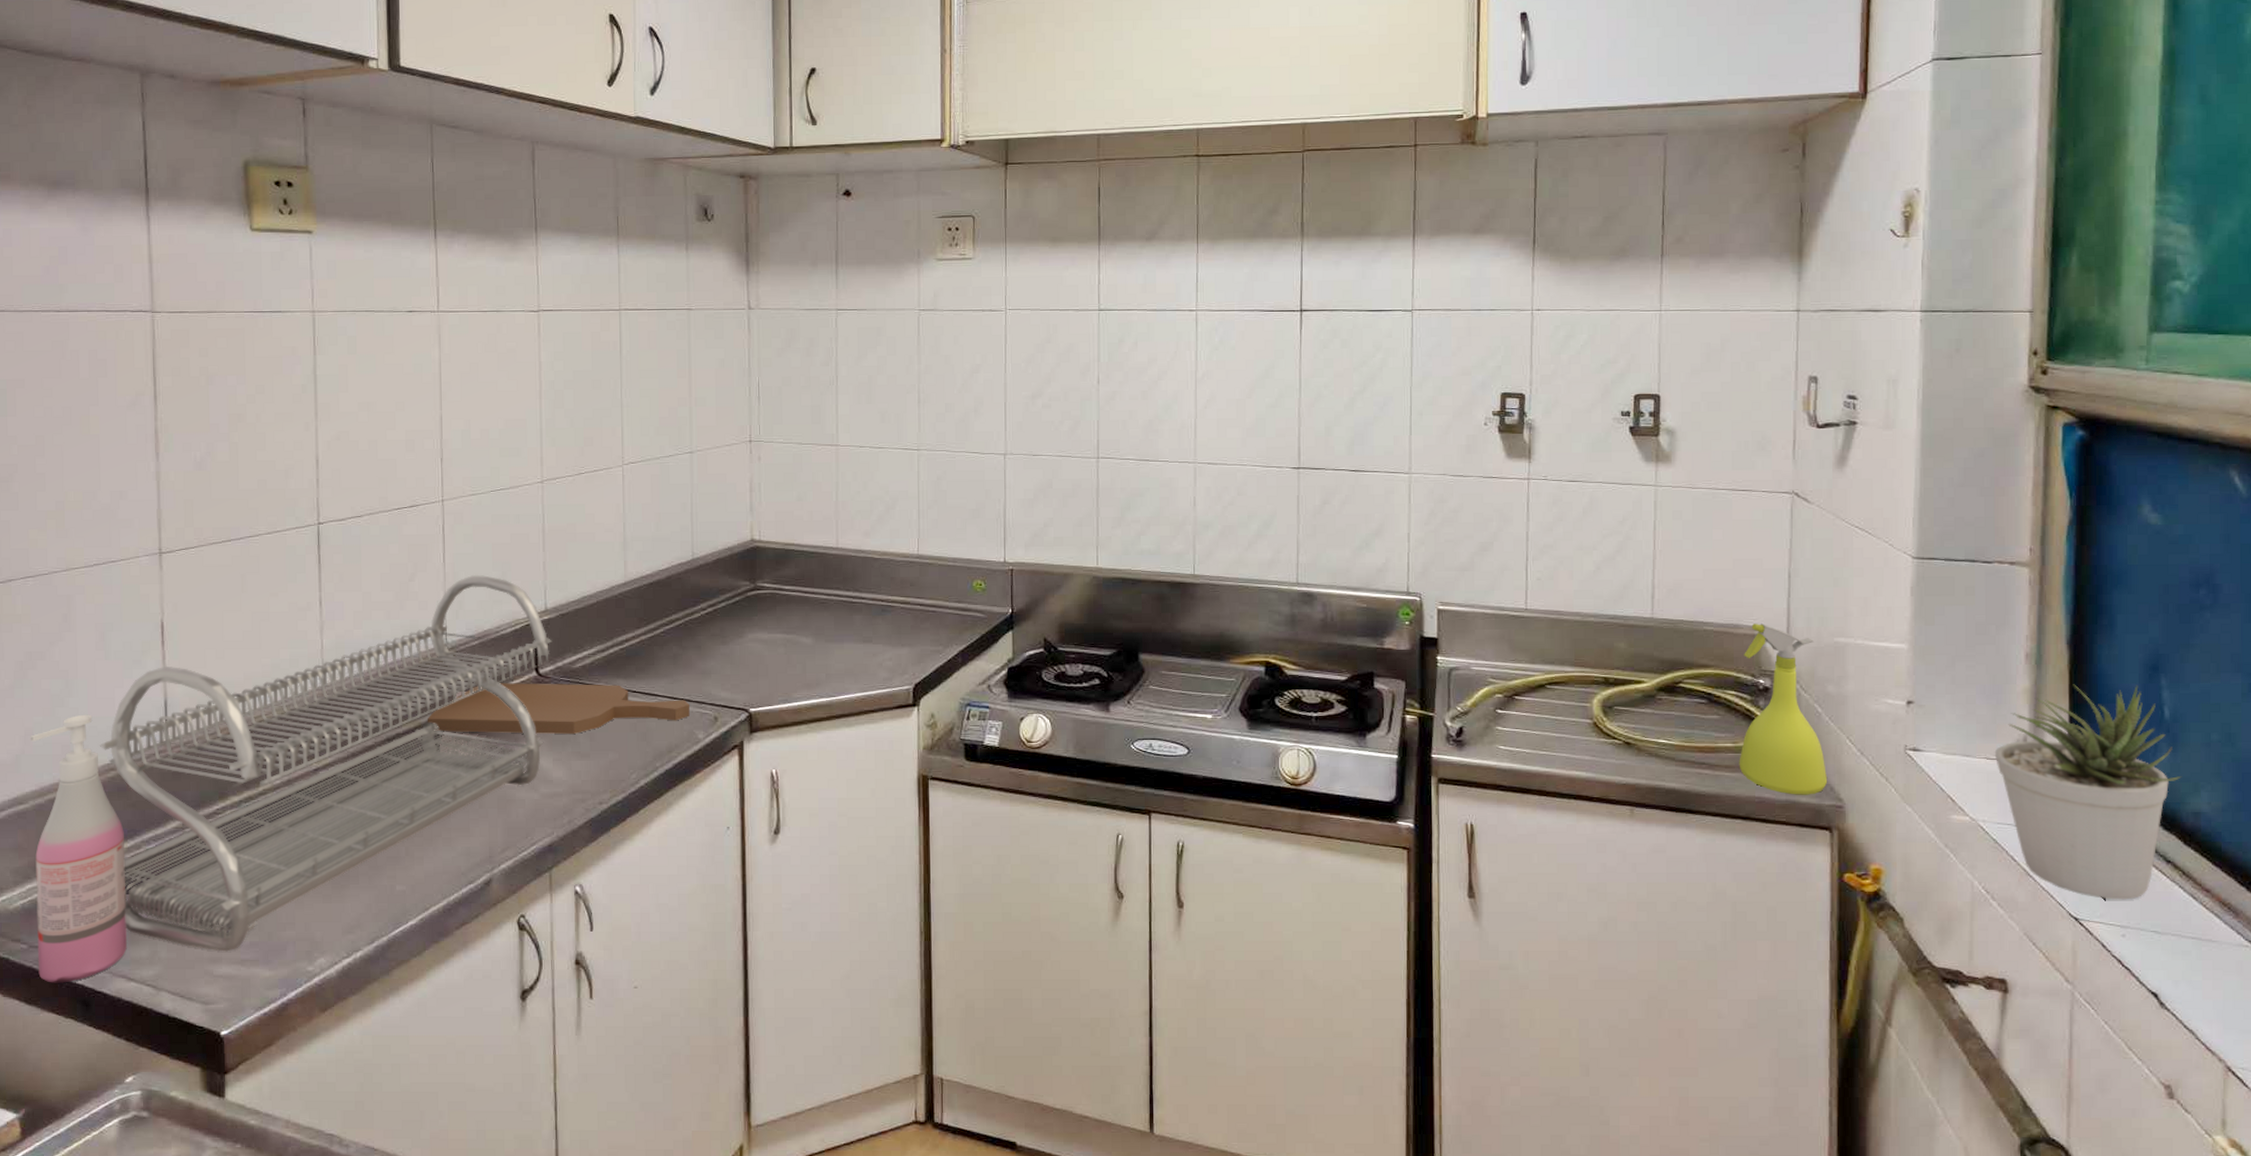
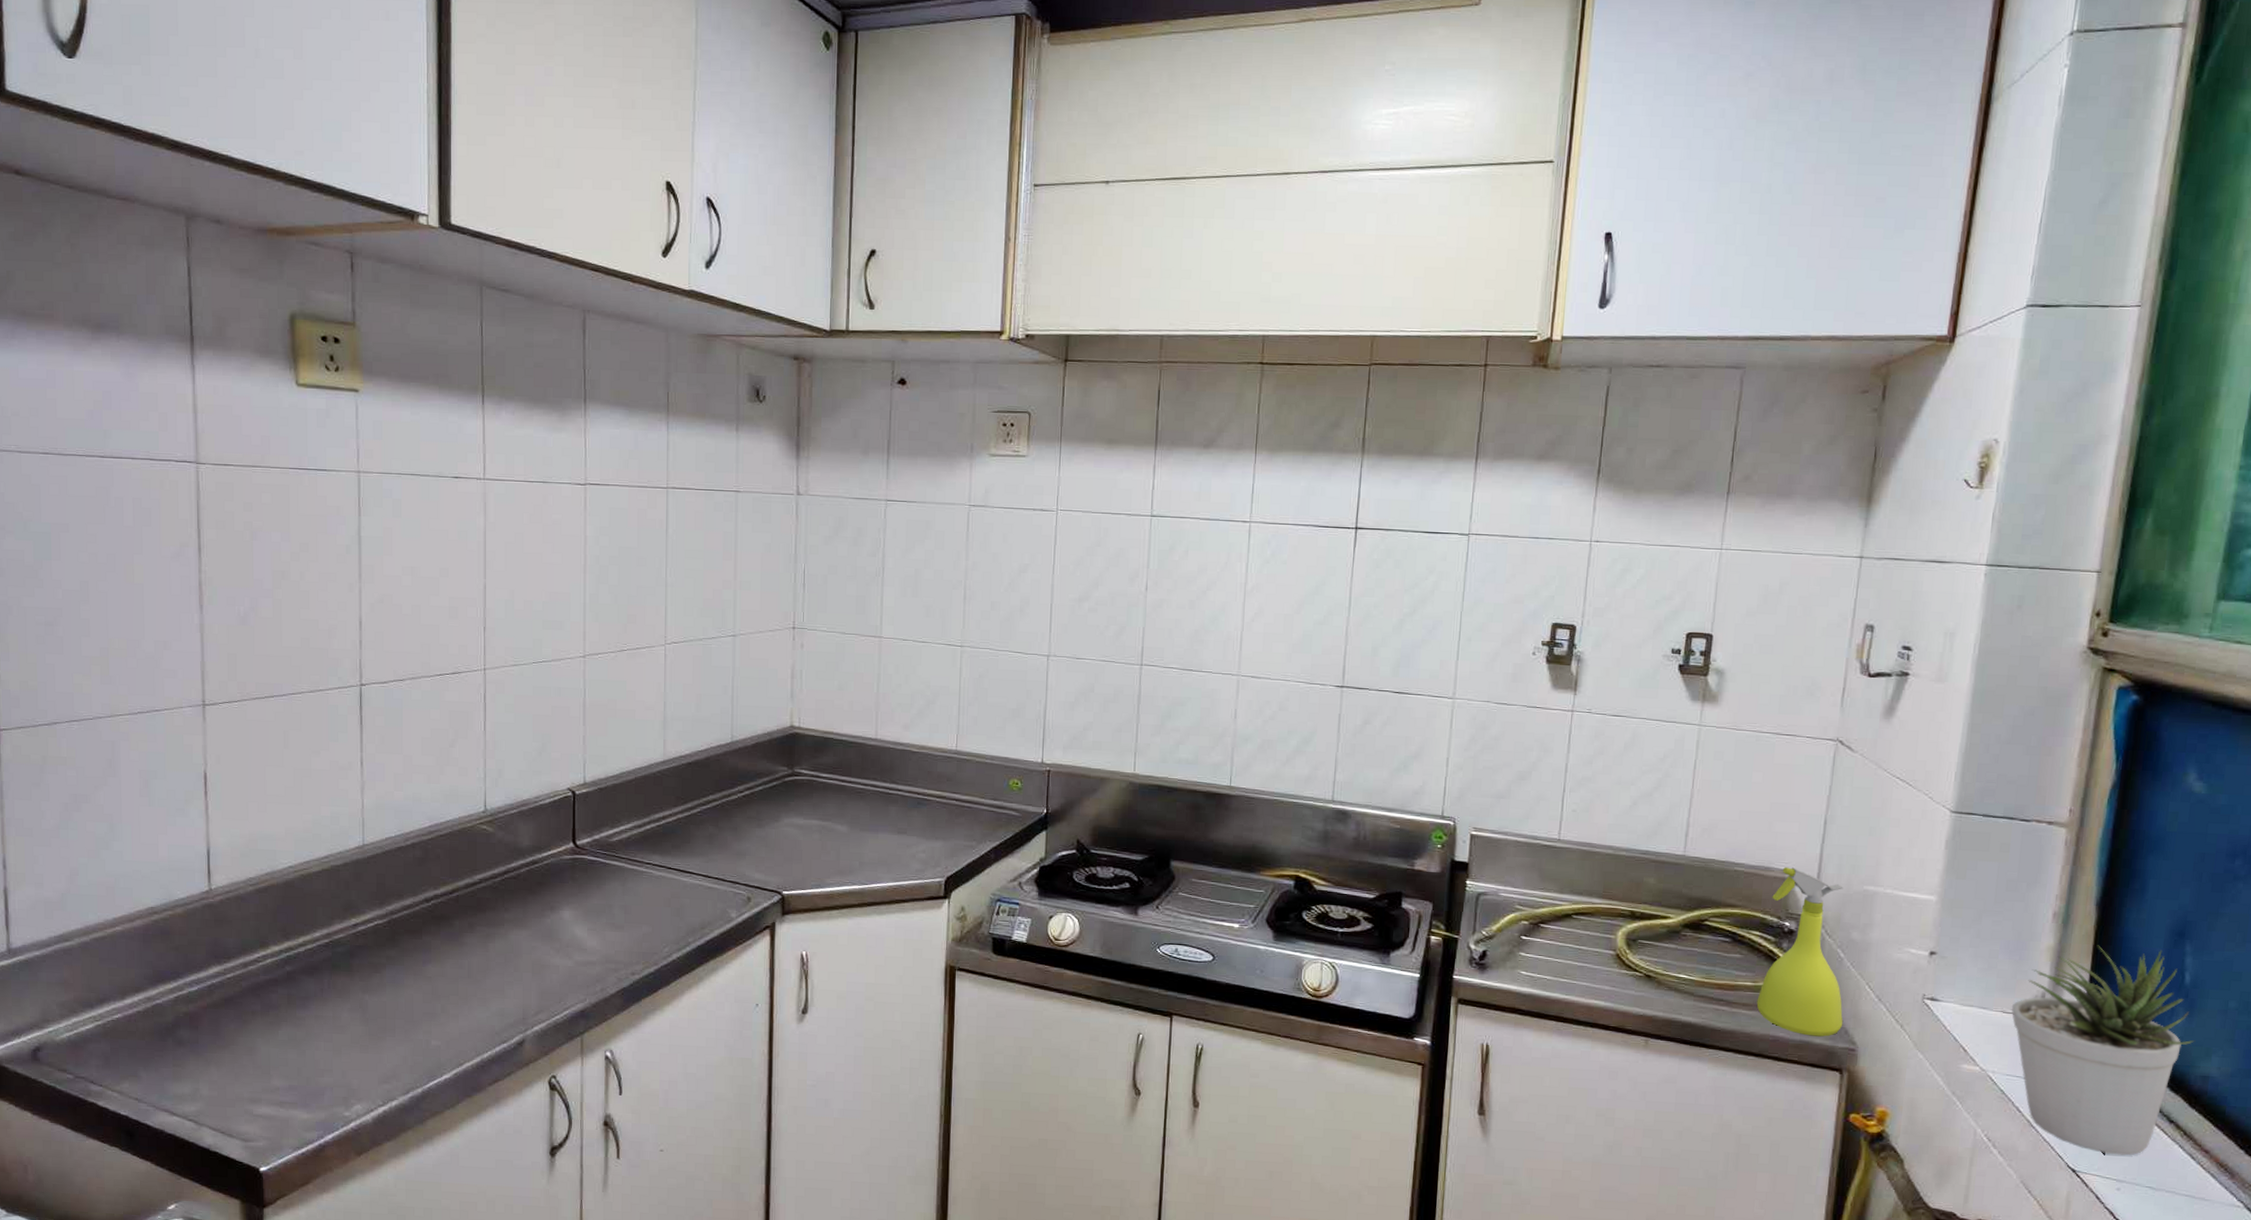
soap dispenser: present [30,714,127,983] -> none [75,858,170,1113]
dish rack: present [99,574,553,952] -> none [143,744,590,1093]
cutting board: present [428,683,690,734] -> none [465,852,723,906]

